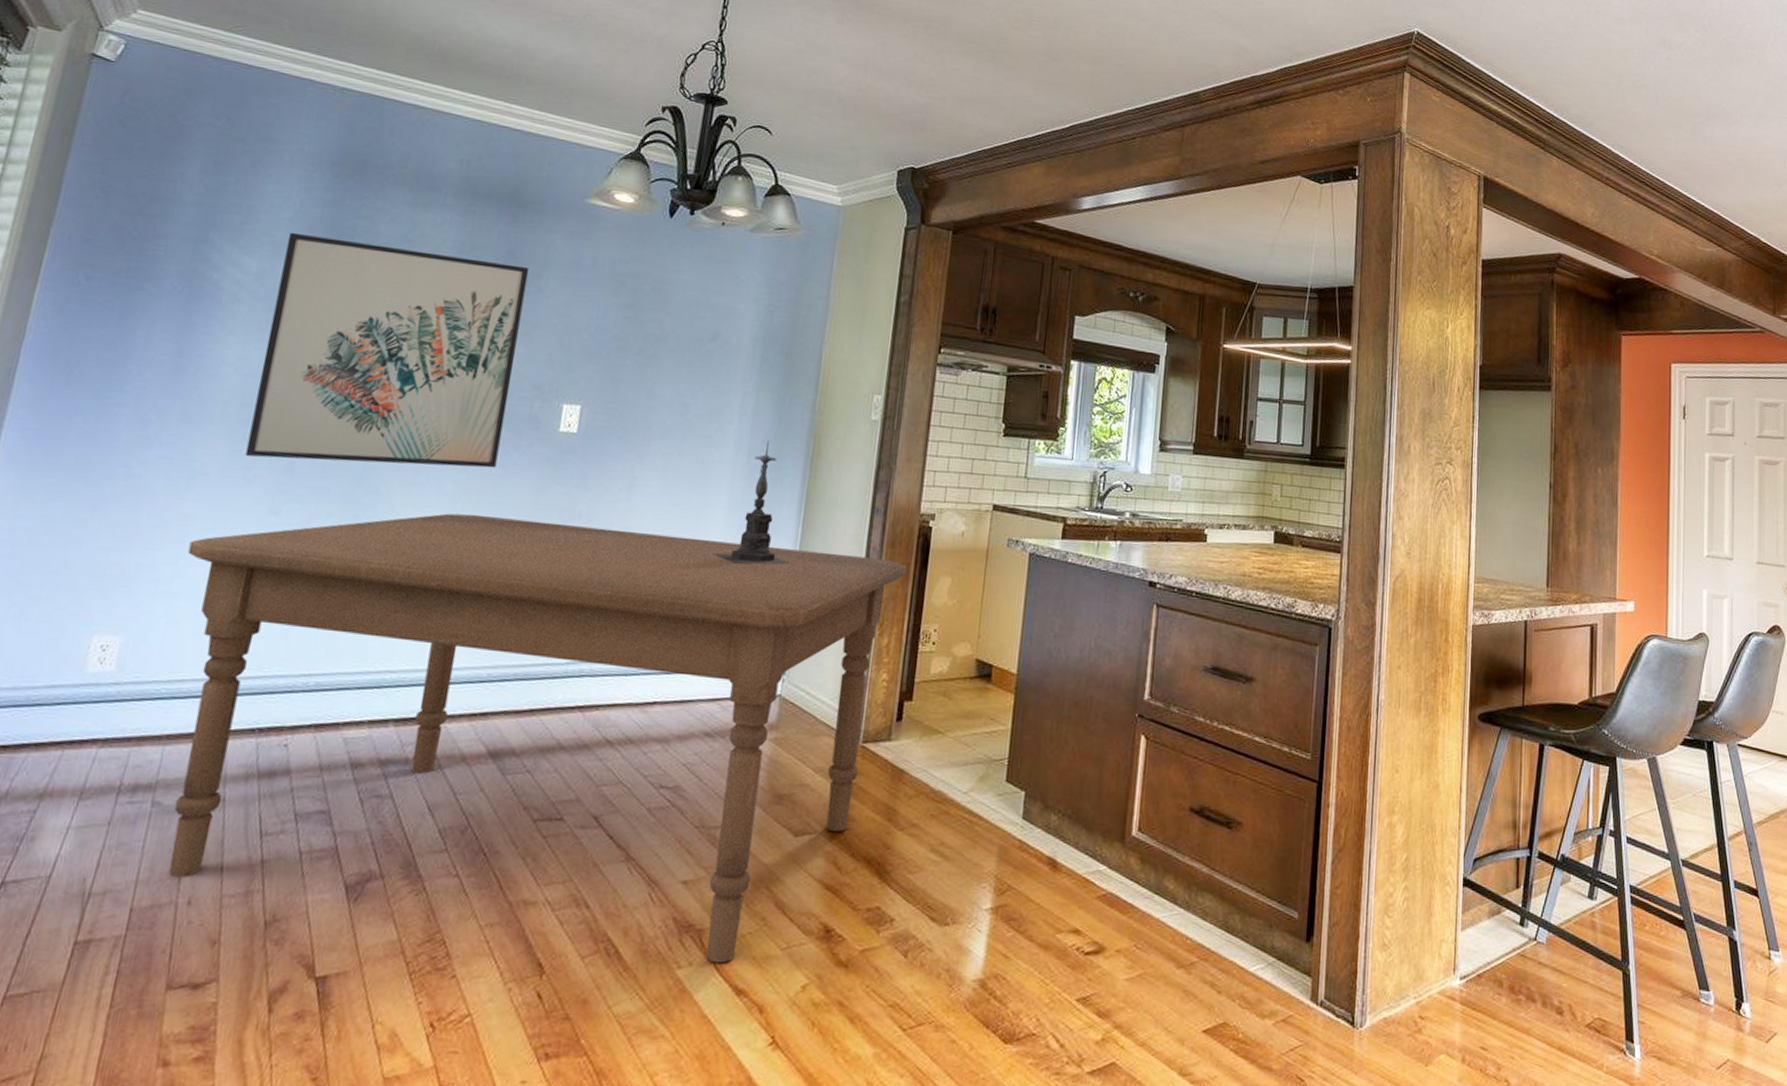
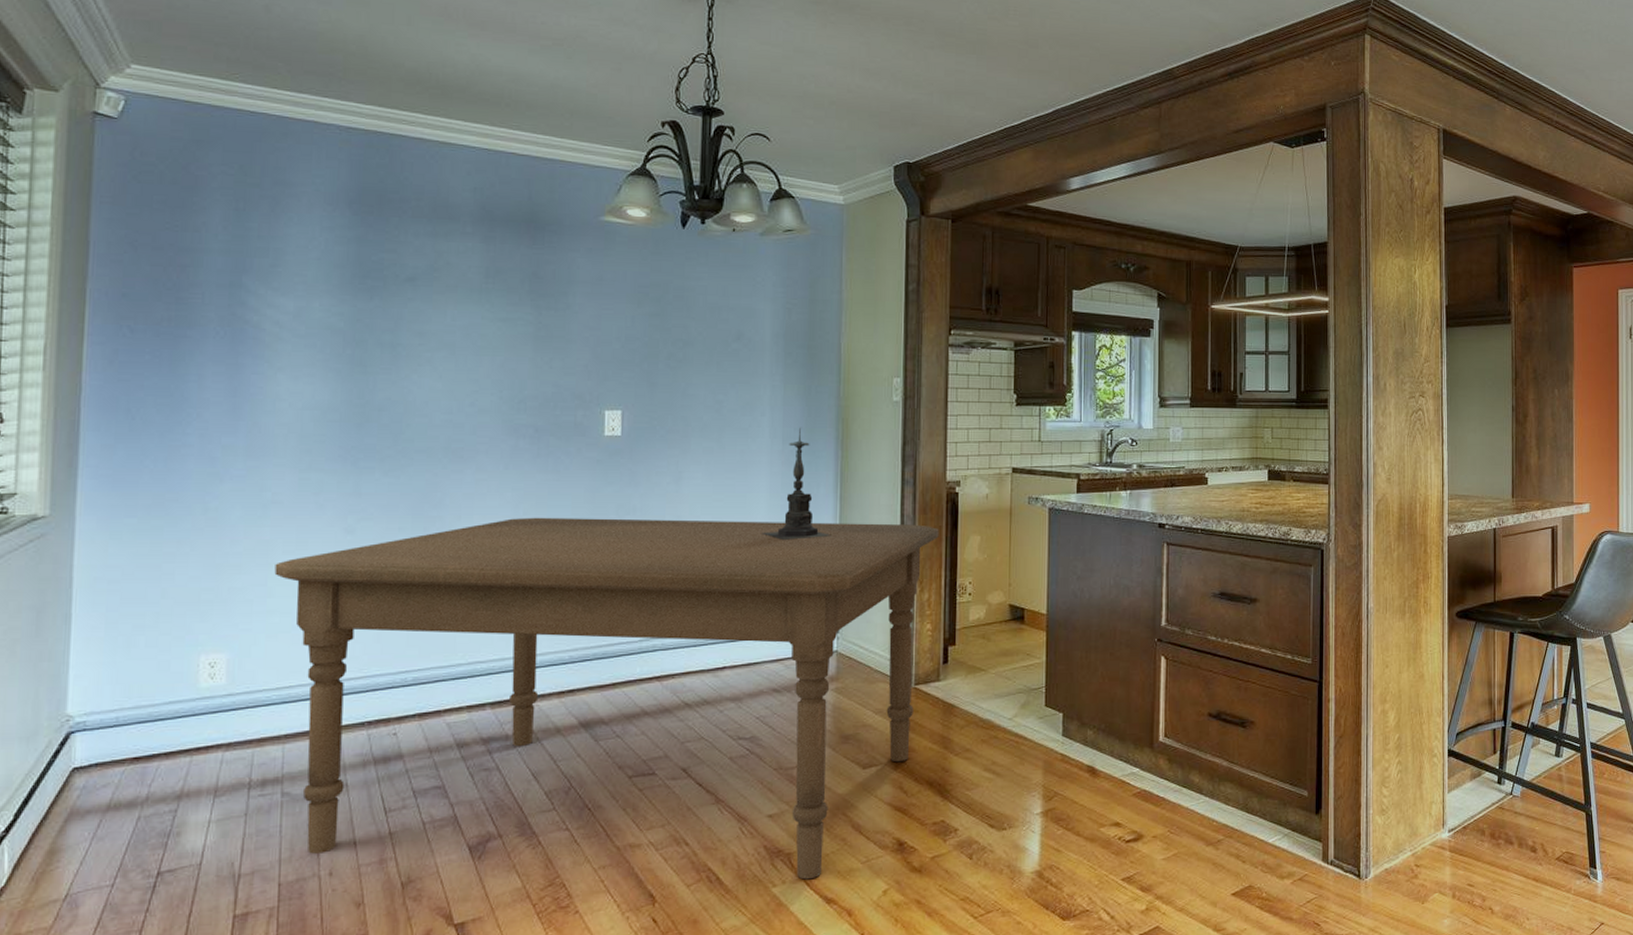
wall art: present [245,232,530,469] -> none [313,271,555,484]

